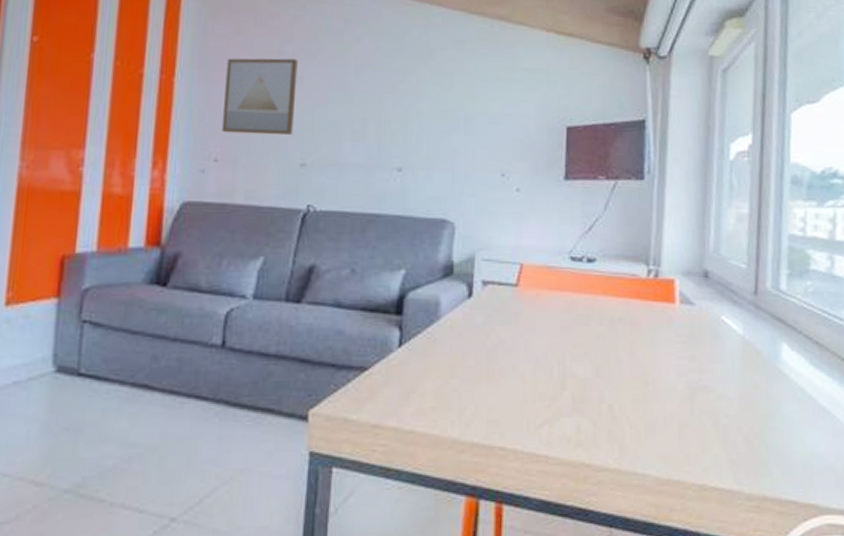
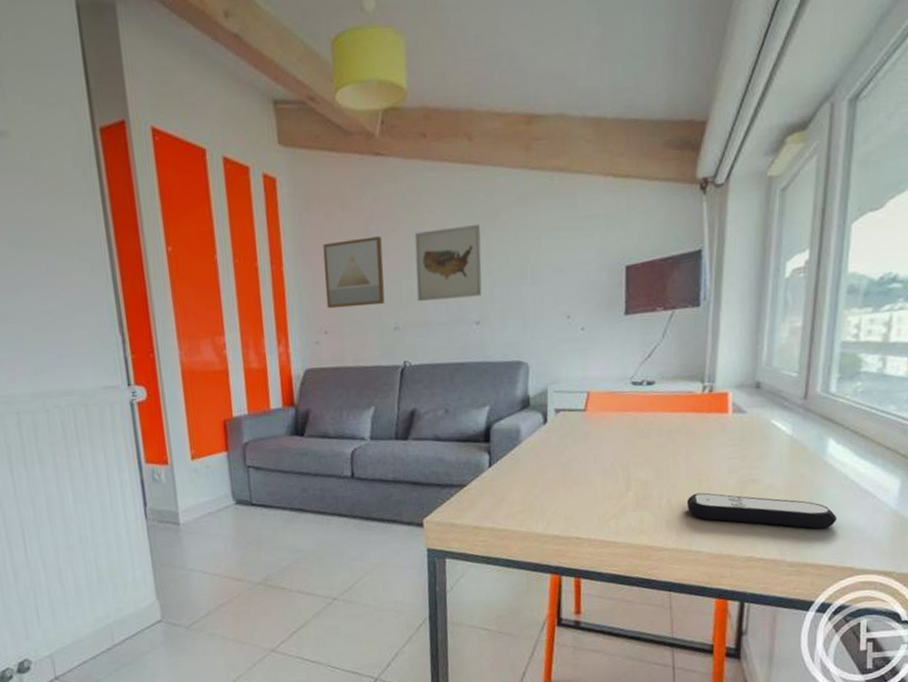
wall art: none [332,60,411,140] -> present [414,223,482,301]
remote control: none [630,398,797,453] -> present [686,492,837,529]

